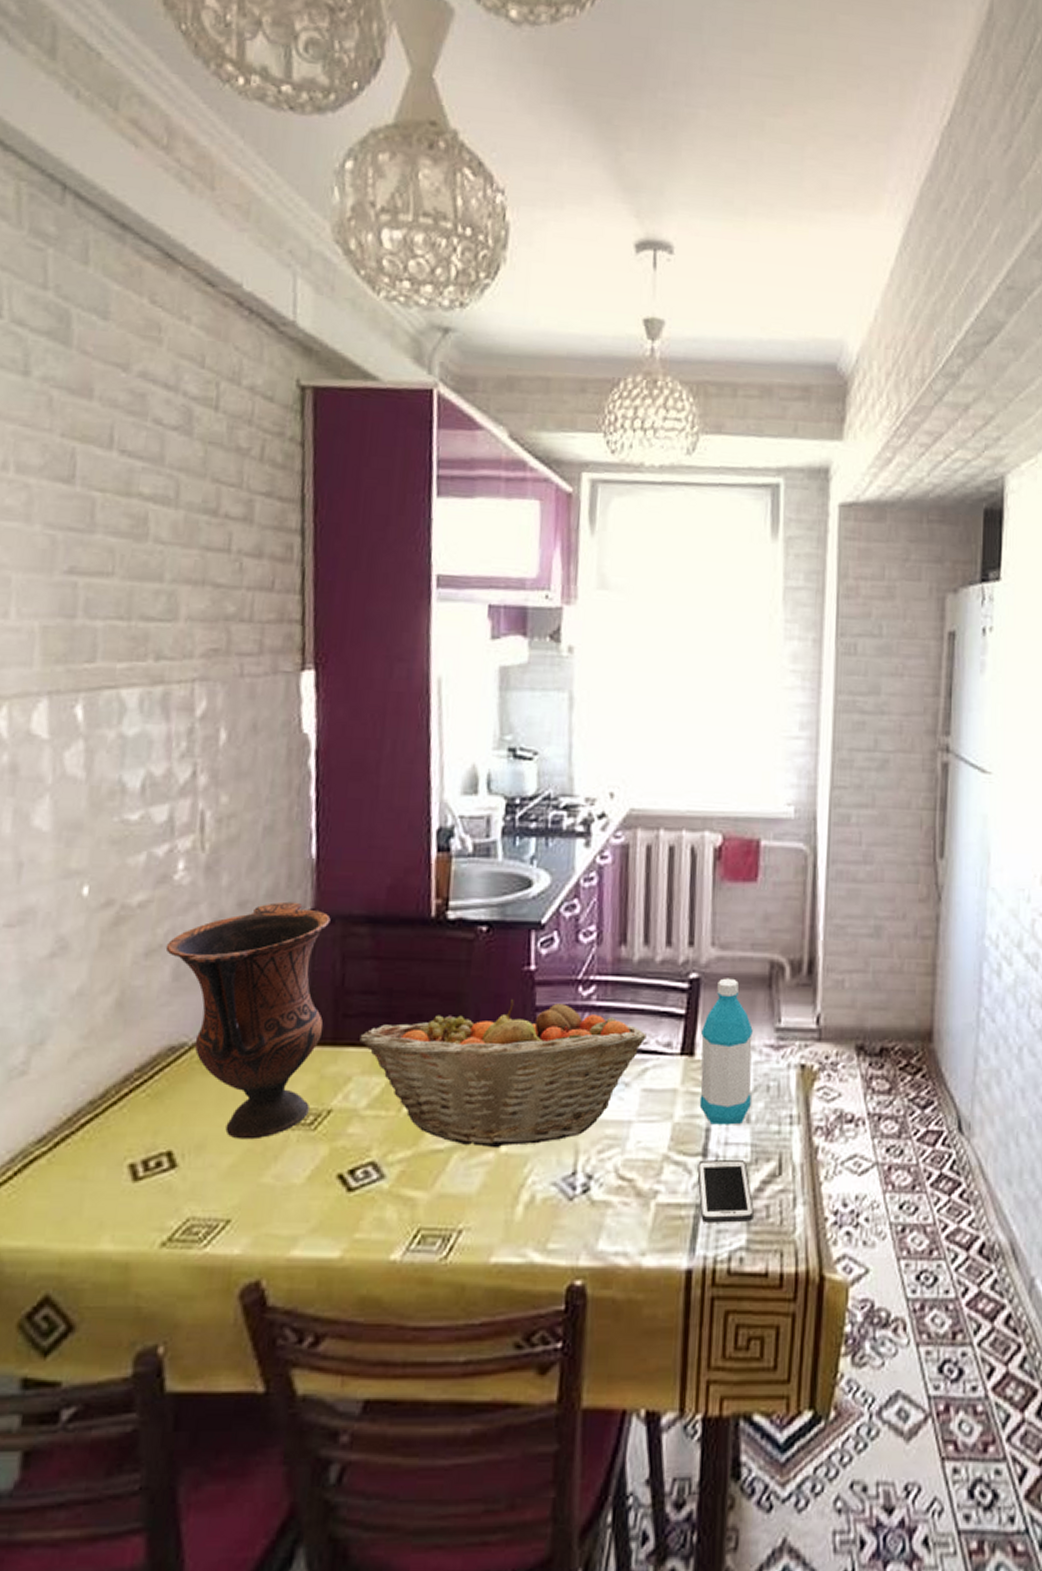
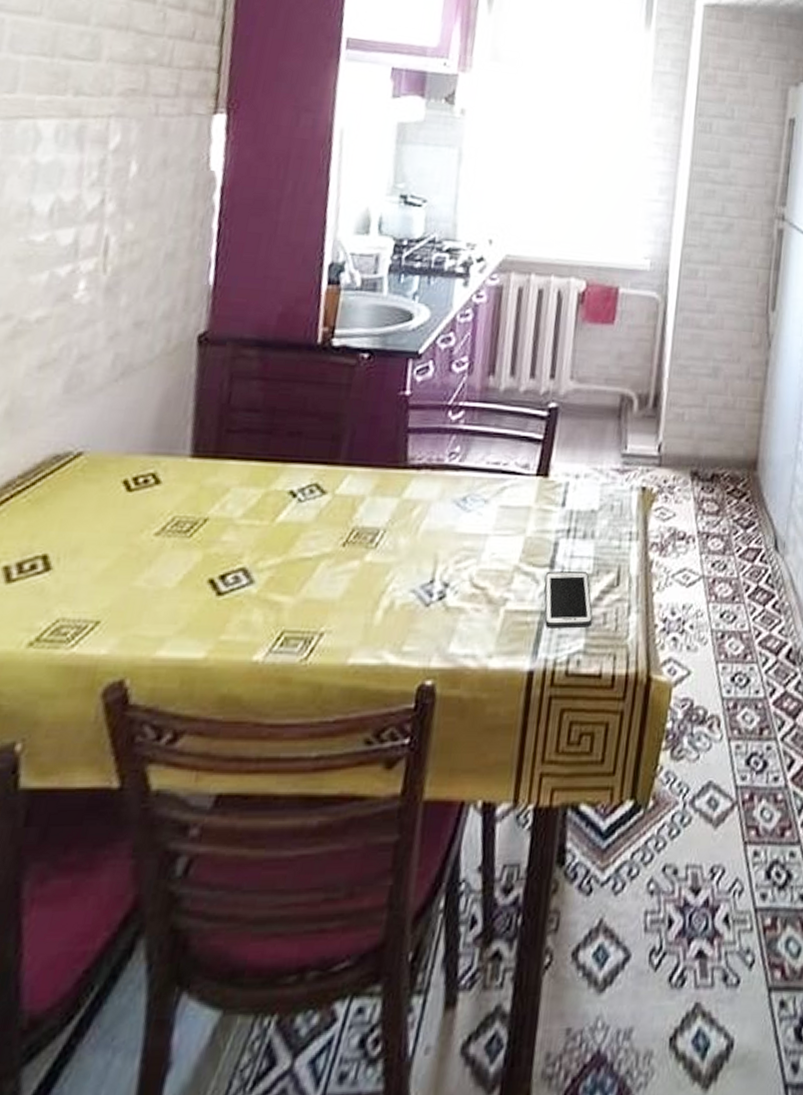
vase: present [165,901,331,1140] -> none [59,323,223,545]
fruit basket: present [359,999,647,1149] -> none [240,421,507,557]
water bottle: present [699,978,753,1125] -> none [550,408,602,540]

